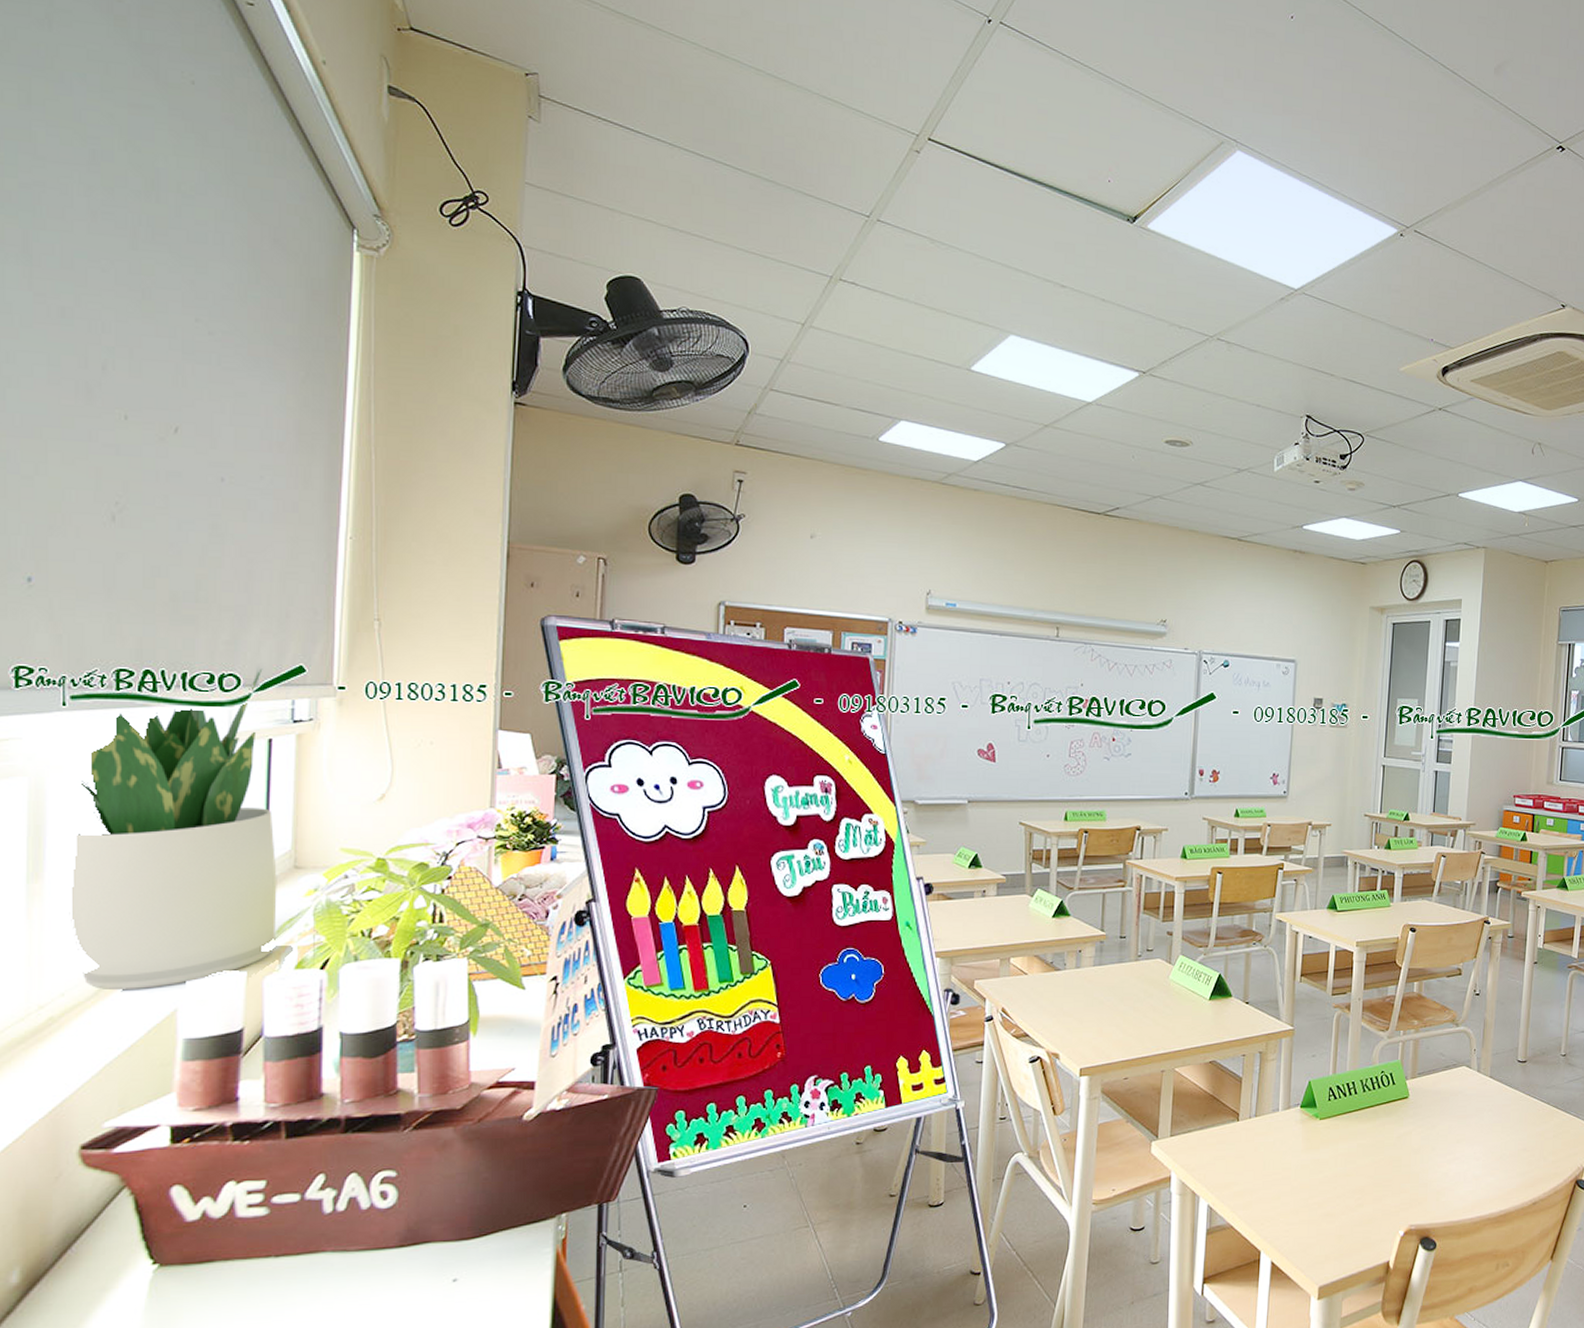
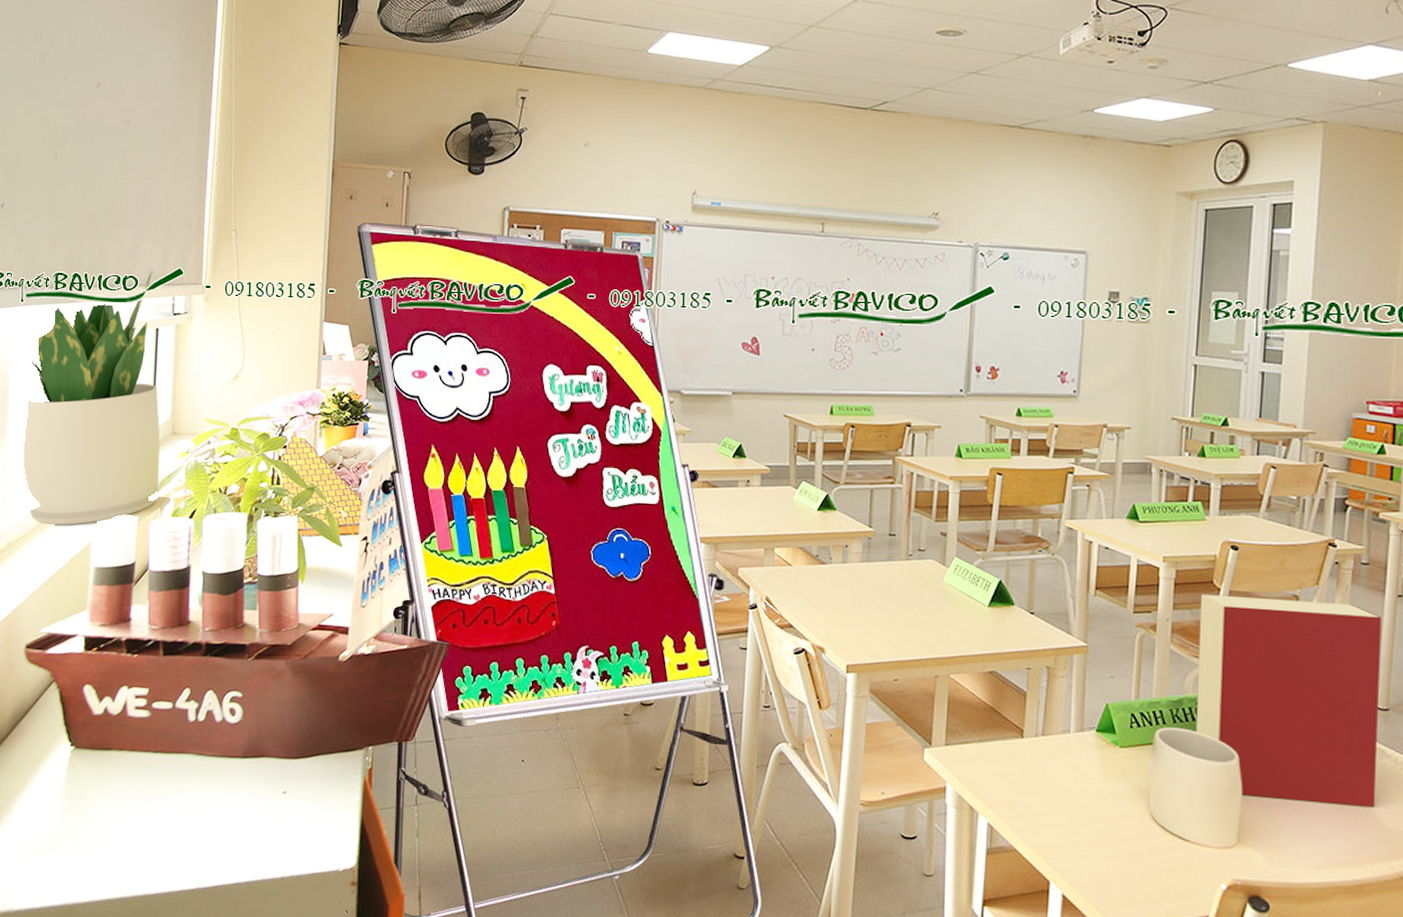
mug: none [1343,1095,1417,1200] -> present [1149,726,1243,849]
book: none [1381,972,1522,1150] -> present [1195,594,1382,808]

